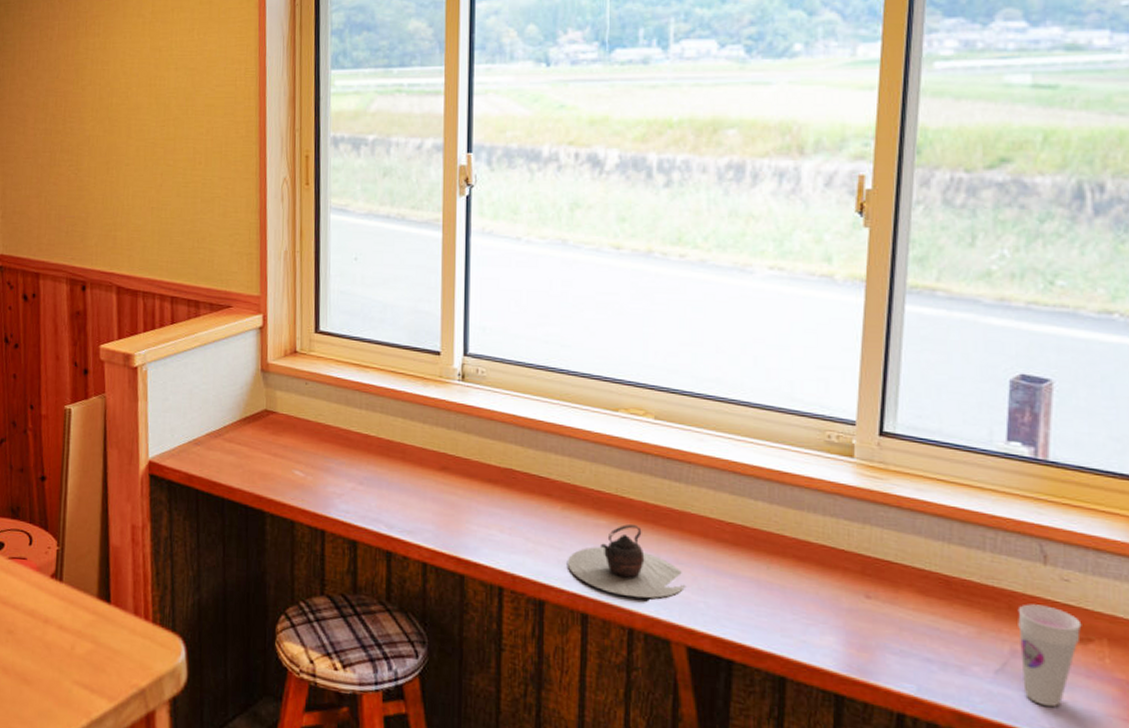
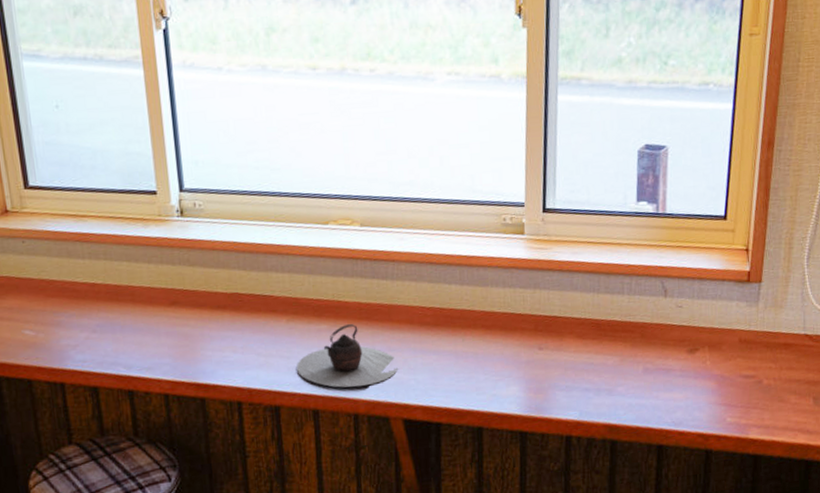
cup: present [1018,604,1082,707] -> none [647,329,691,406]

